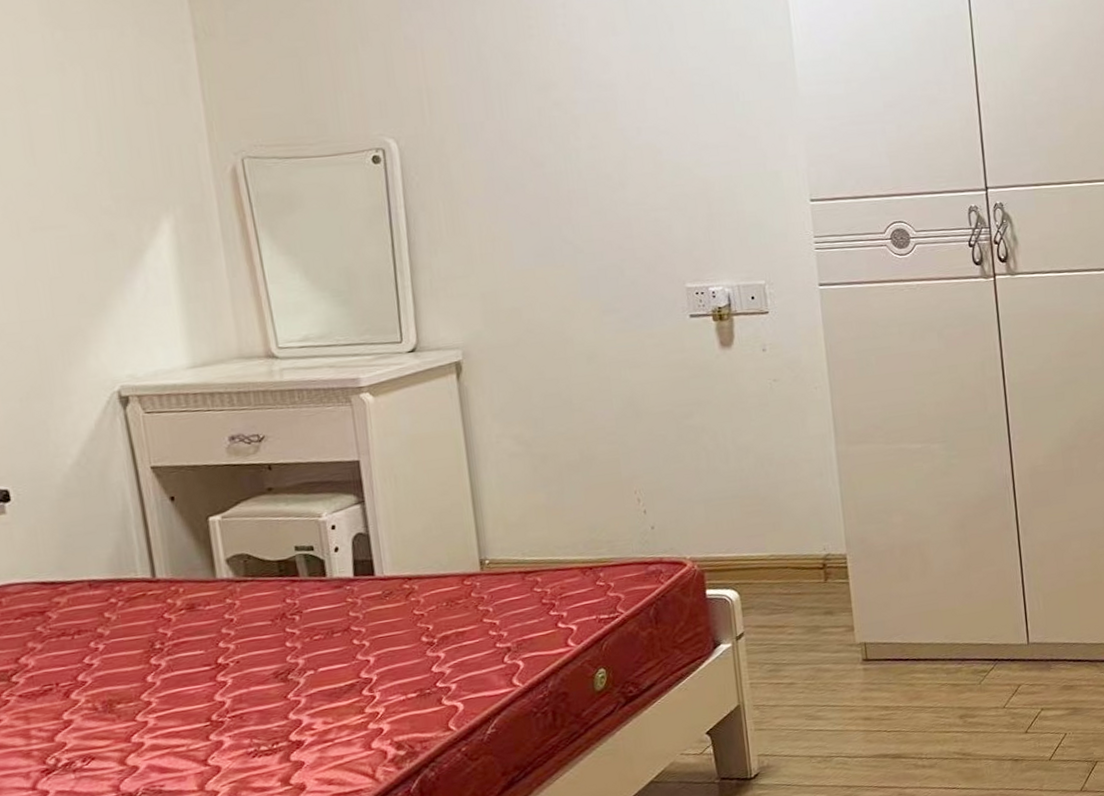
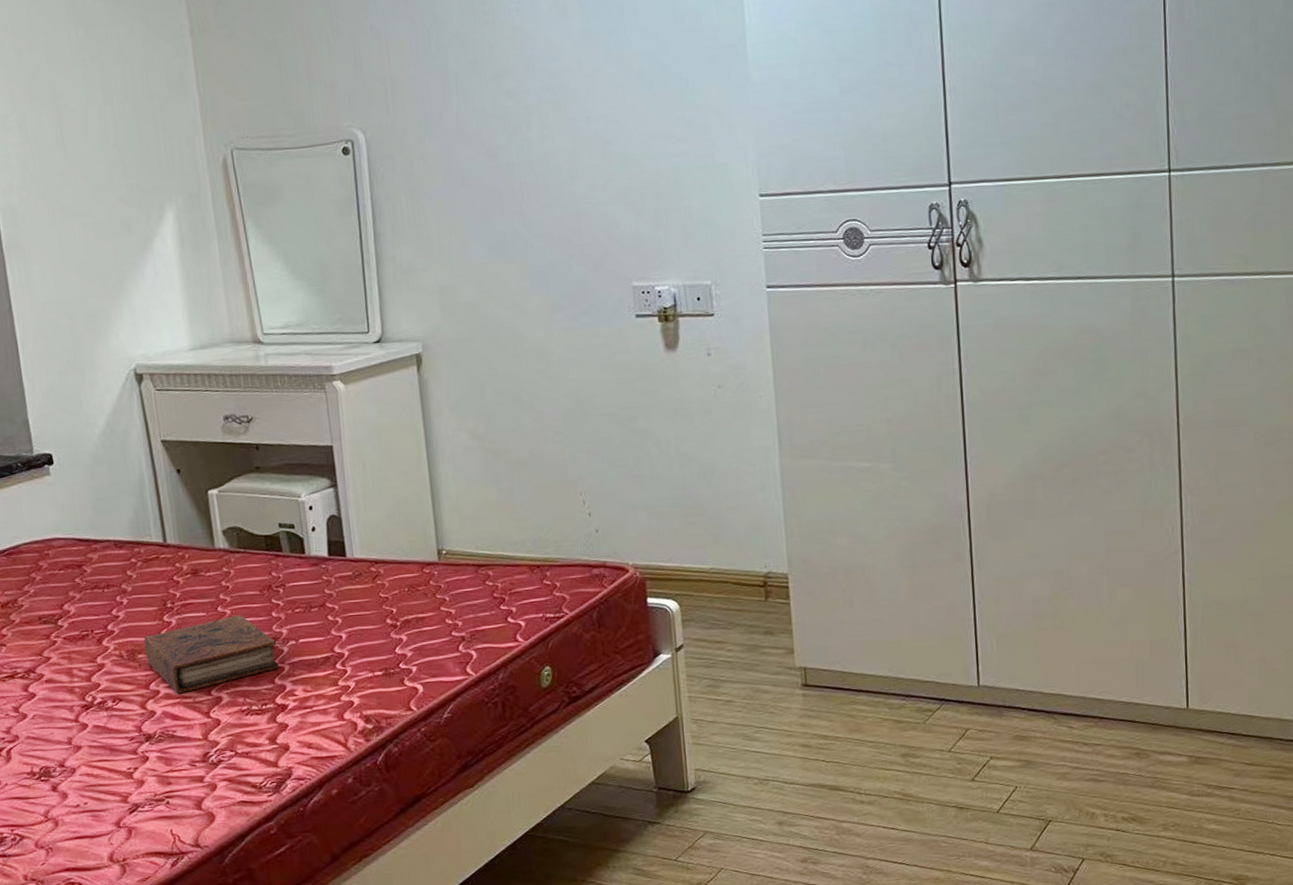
book: none [124,648,295,744] -> present [144,614,280,694]

